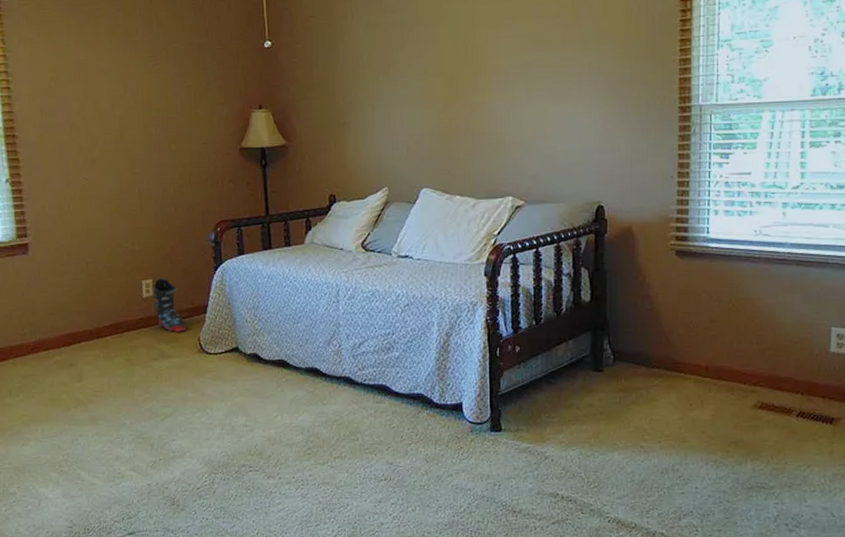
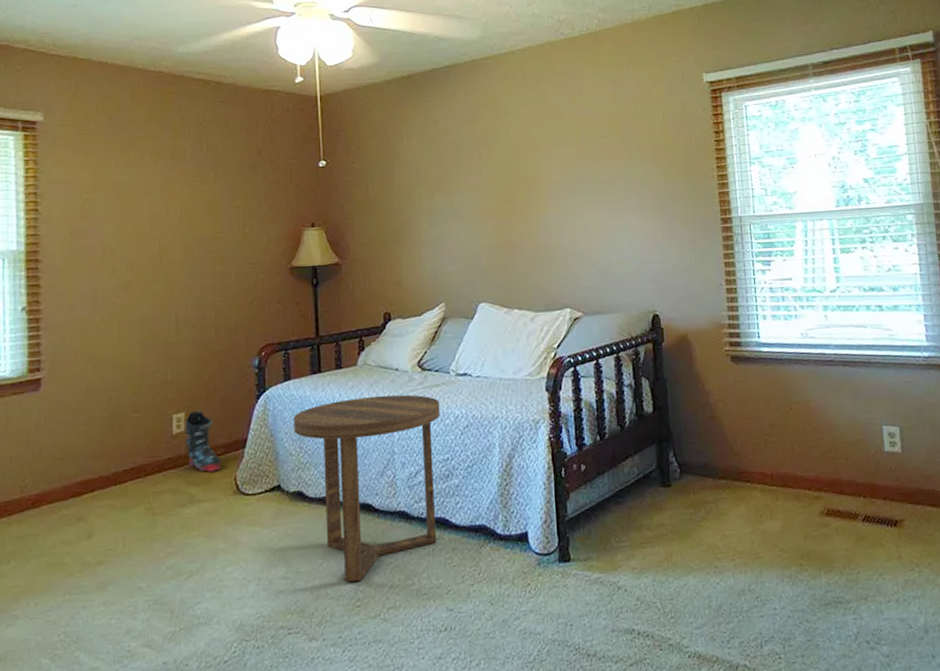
side table: none [248,272,383,433] -> present [294,394,441,582]

